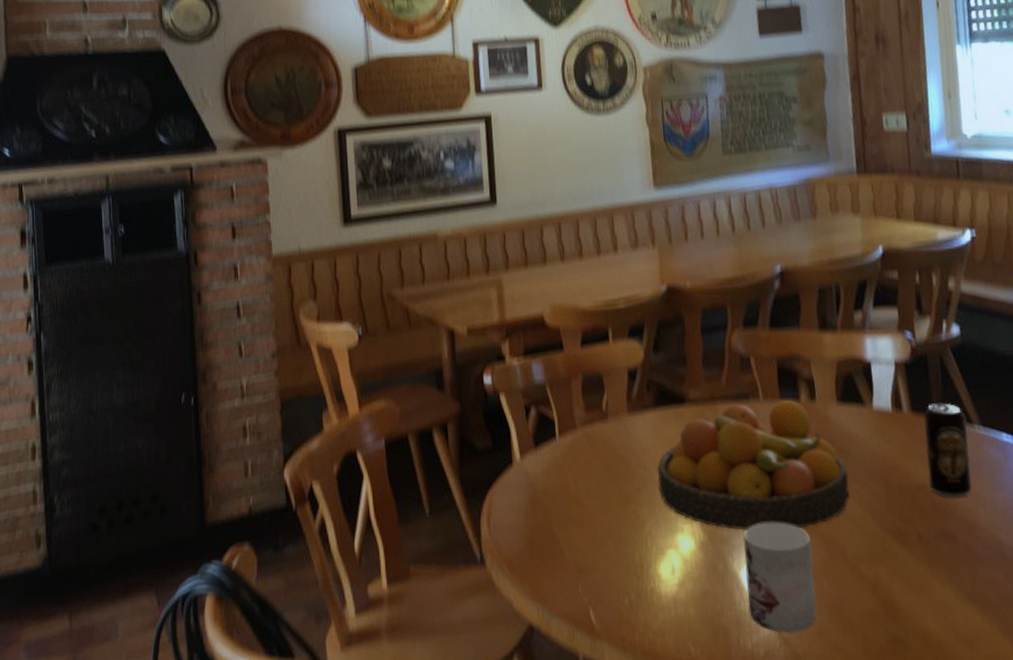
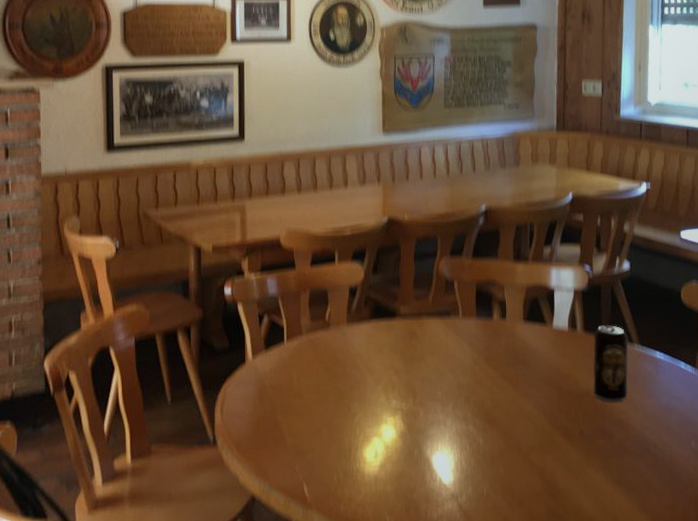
fruit bowl: present [657,399,850,531] -> none [368,317,528,424]
mug: present [743,522,816,633] -> none [436,418,493,507]

